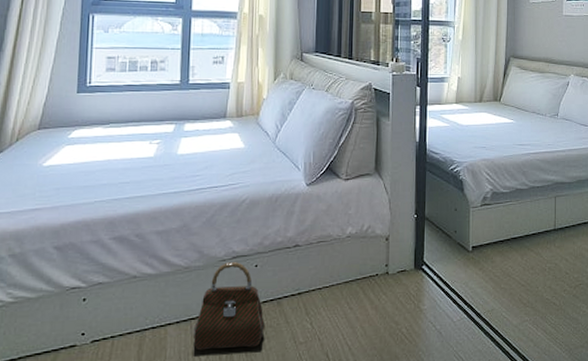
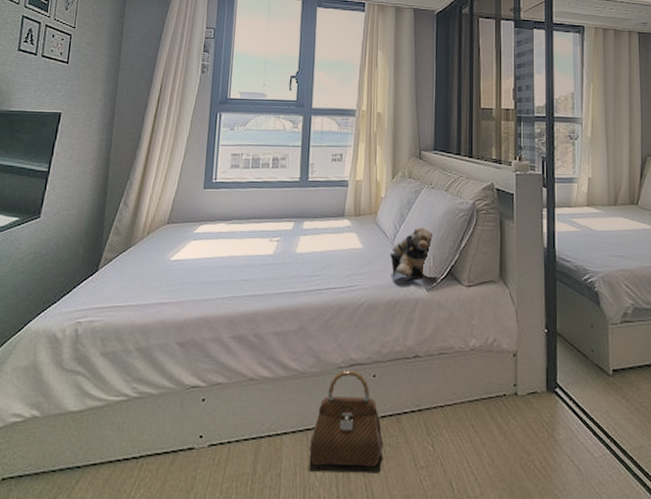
teddy bear: none [272,126,317,178] -> present [390,227,438,282]

